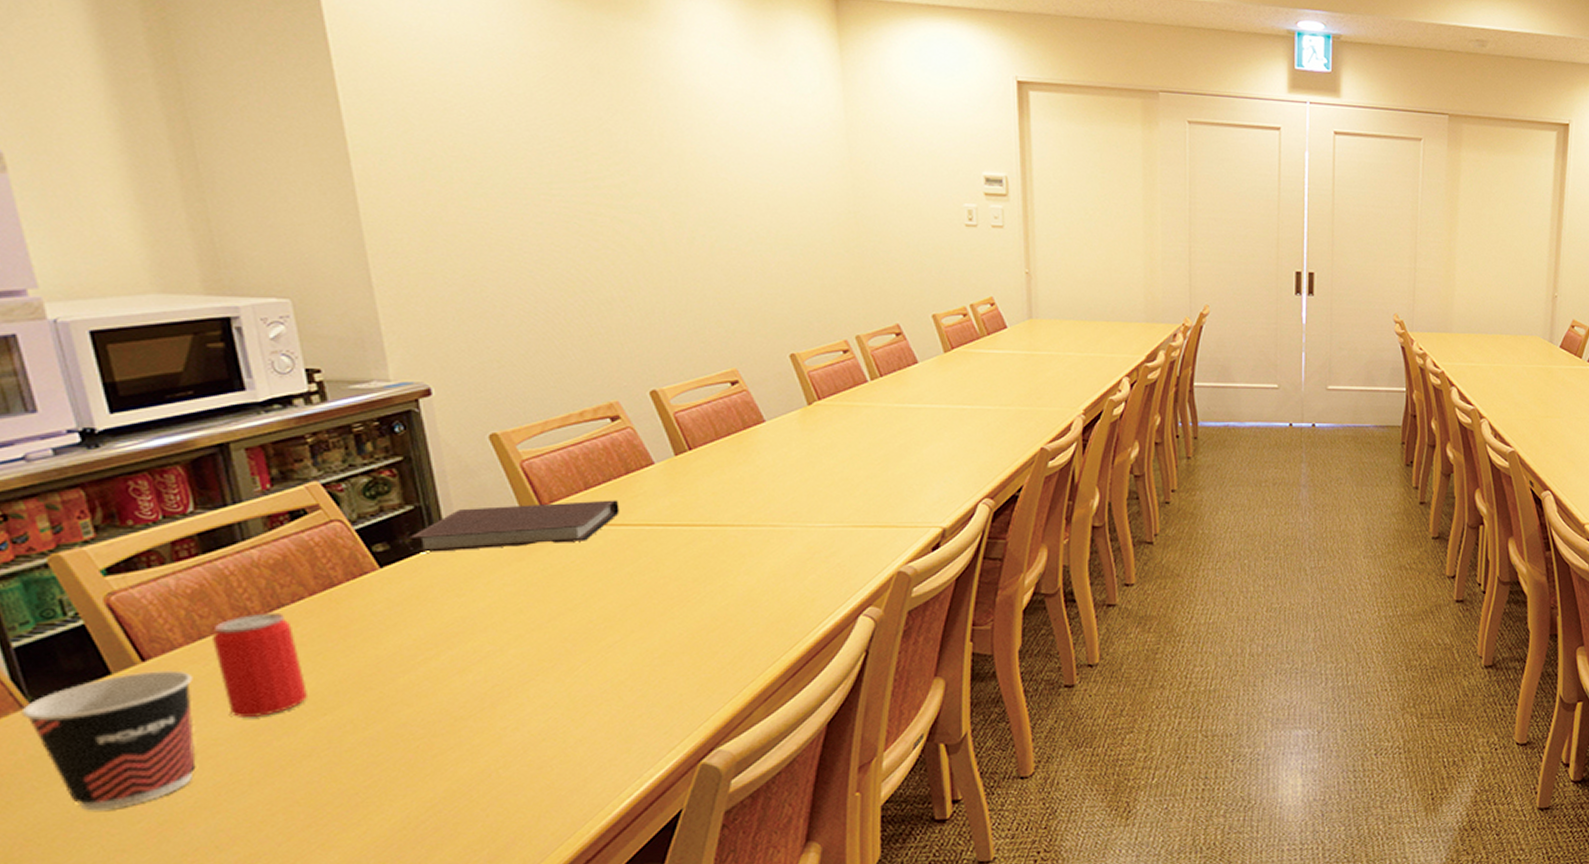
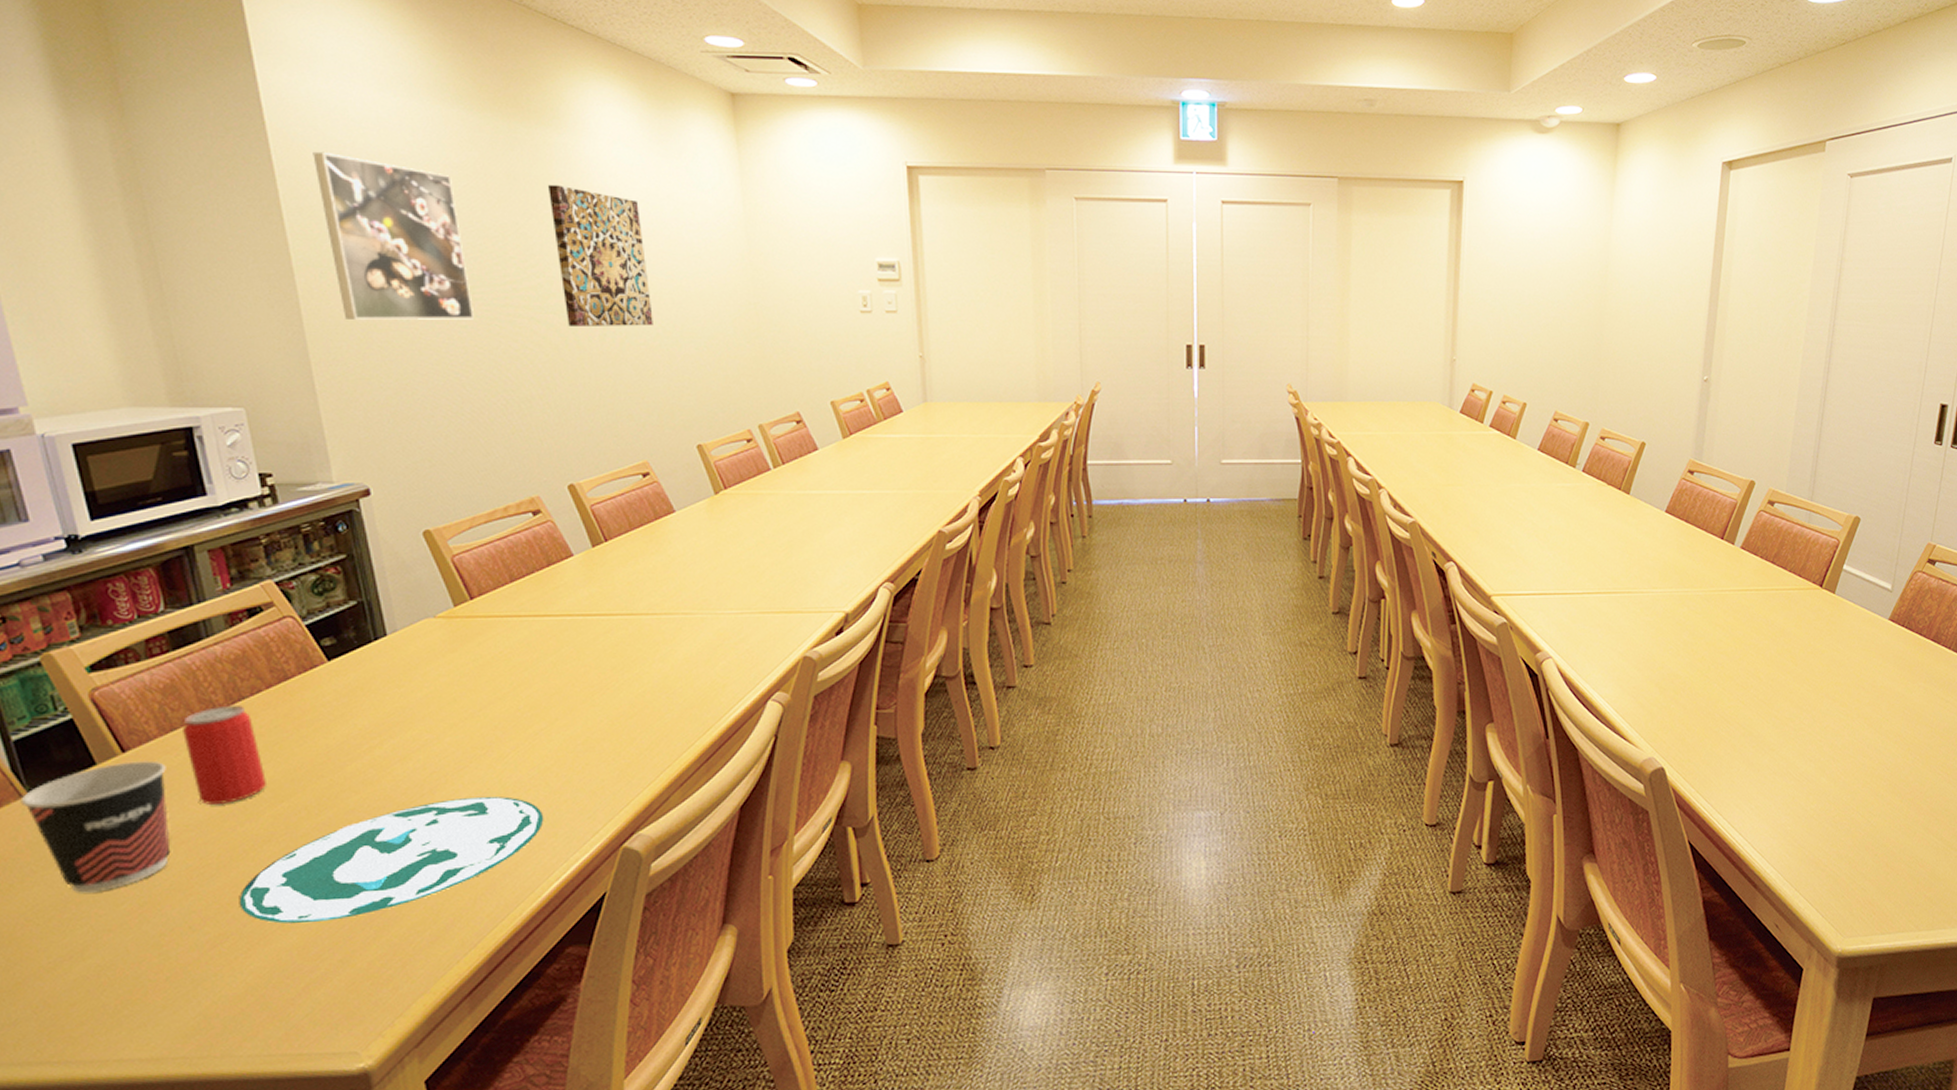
plate: none [273,710,617,843] -> present [239,796,544,924]
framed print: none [374,32,552,217] -> present [313,151,475,320]
notebook: present [409,500,619,554] -> none [353,591,542,647]
wall art: none [634,80,746,231] -> present [547,184,653,326]

